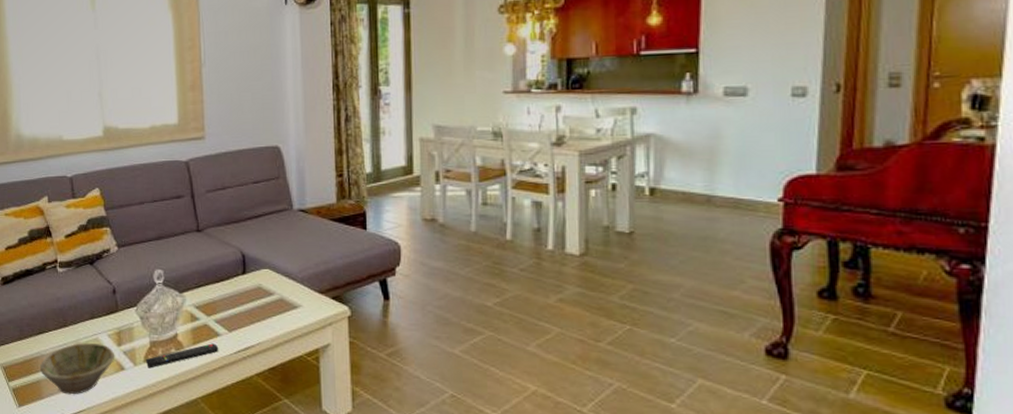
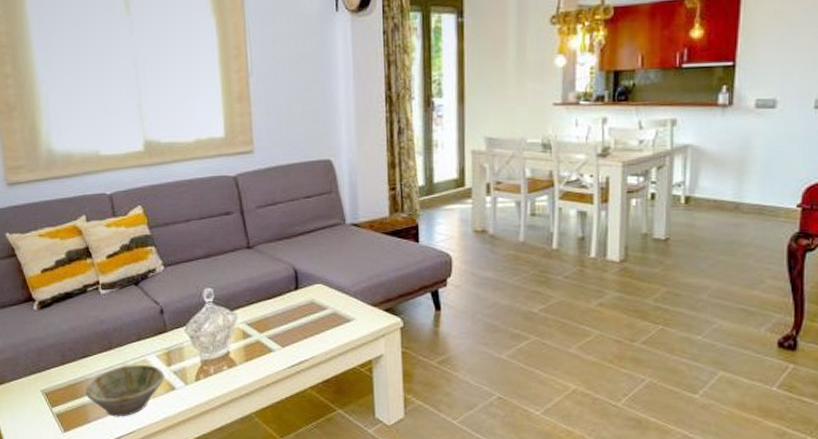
remote control: present [145,343,219,368] -> none [196,359,272,387]

